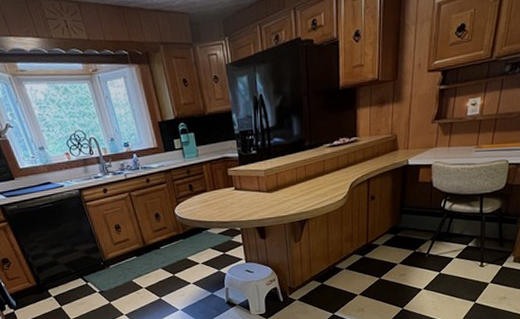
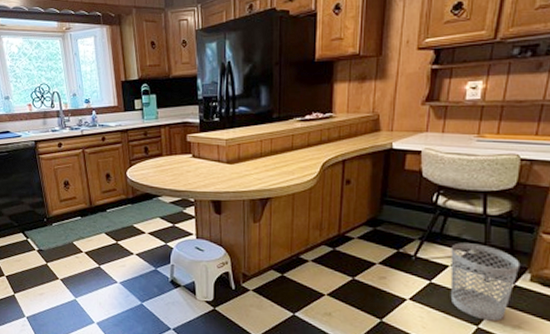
wastebasket: none [455,237,507,297] -> present [450,242,521,322]

